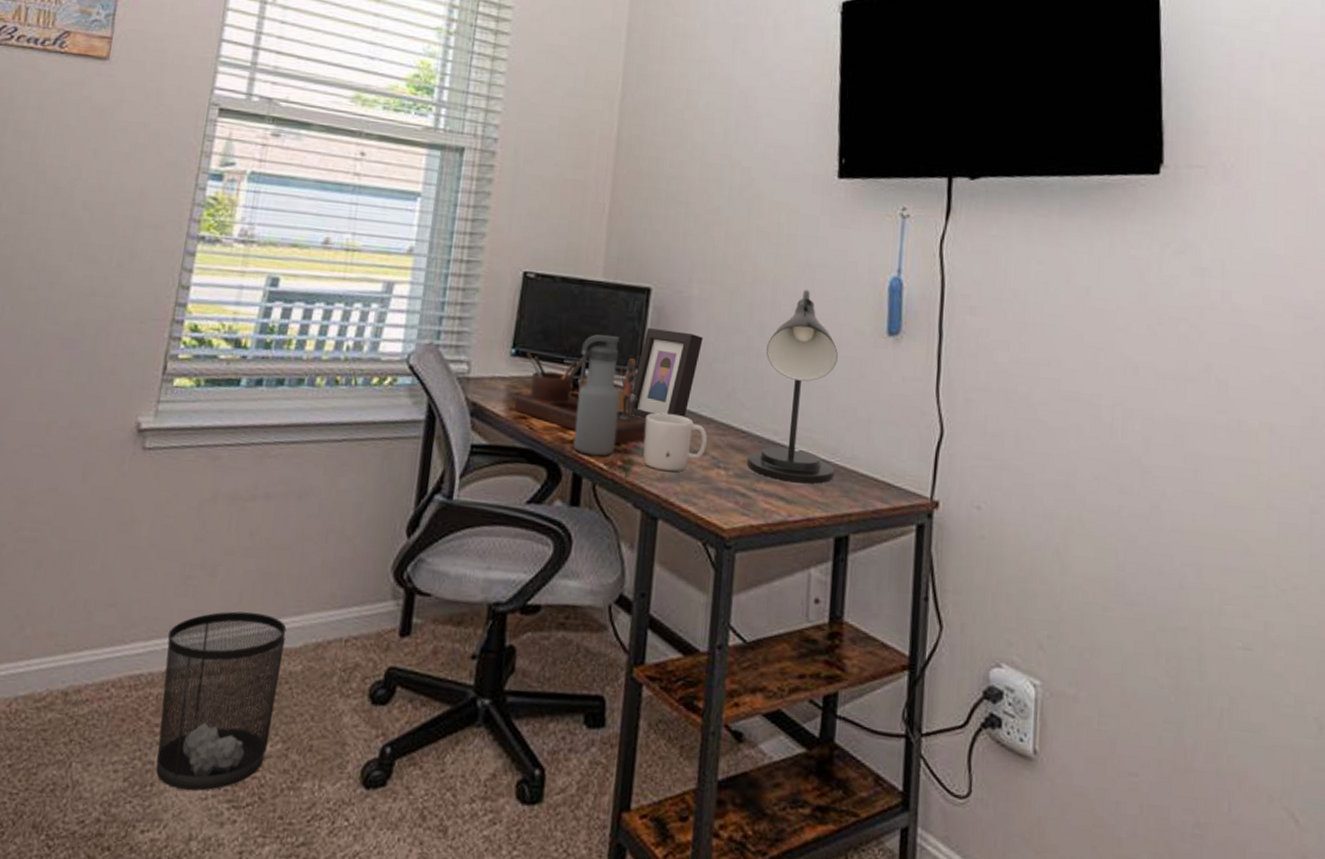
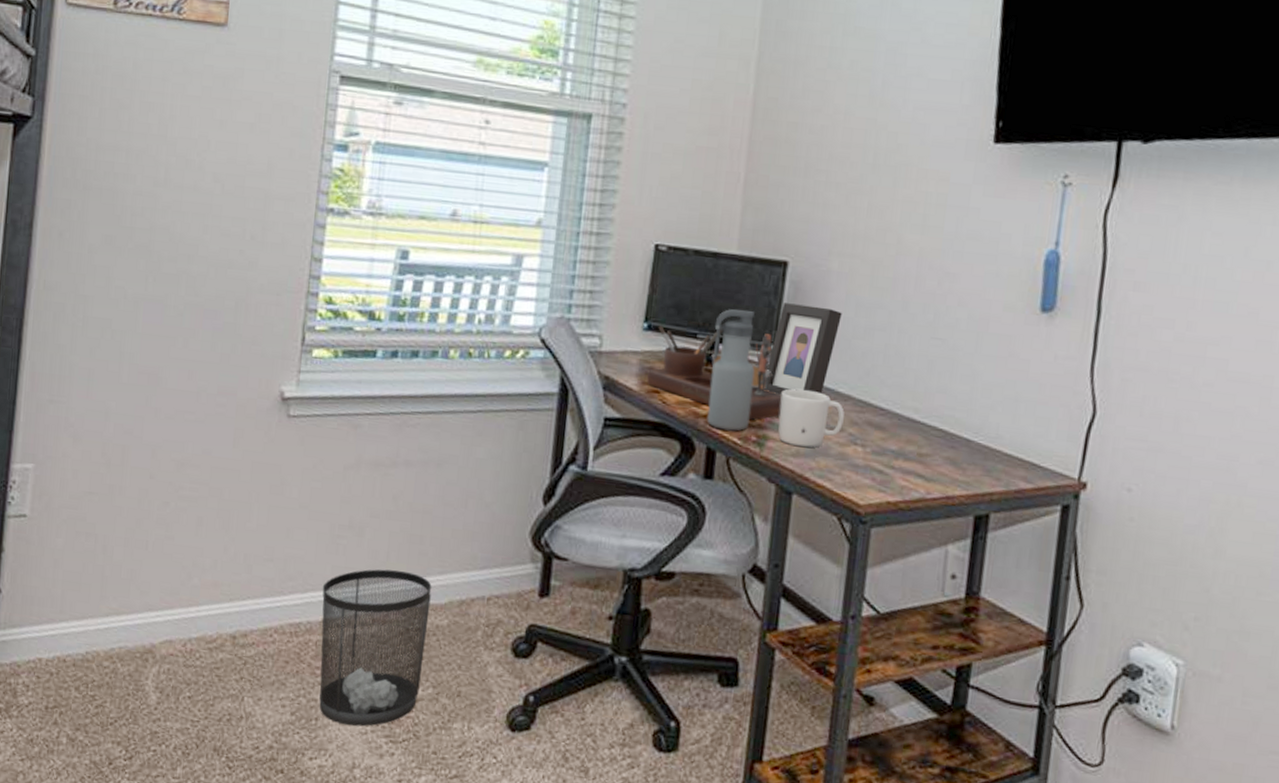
desk lamp: present [746,289,838,484] -> none [884,263,986,462]

